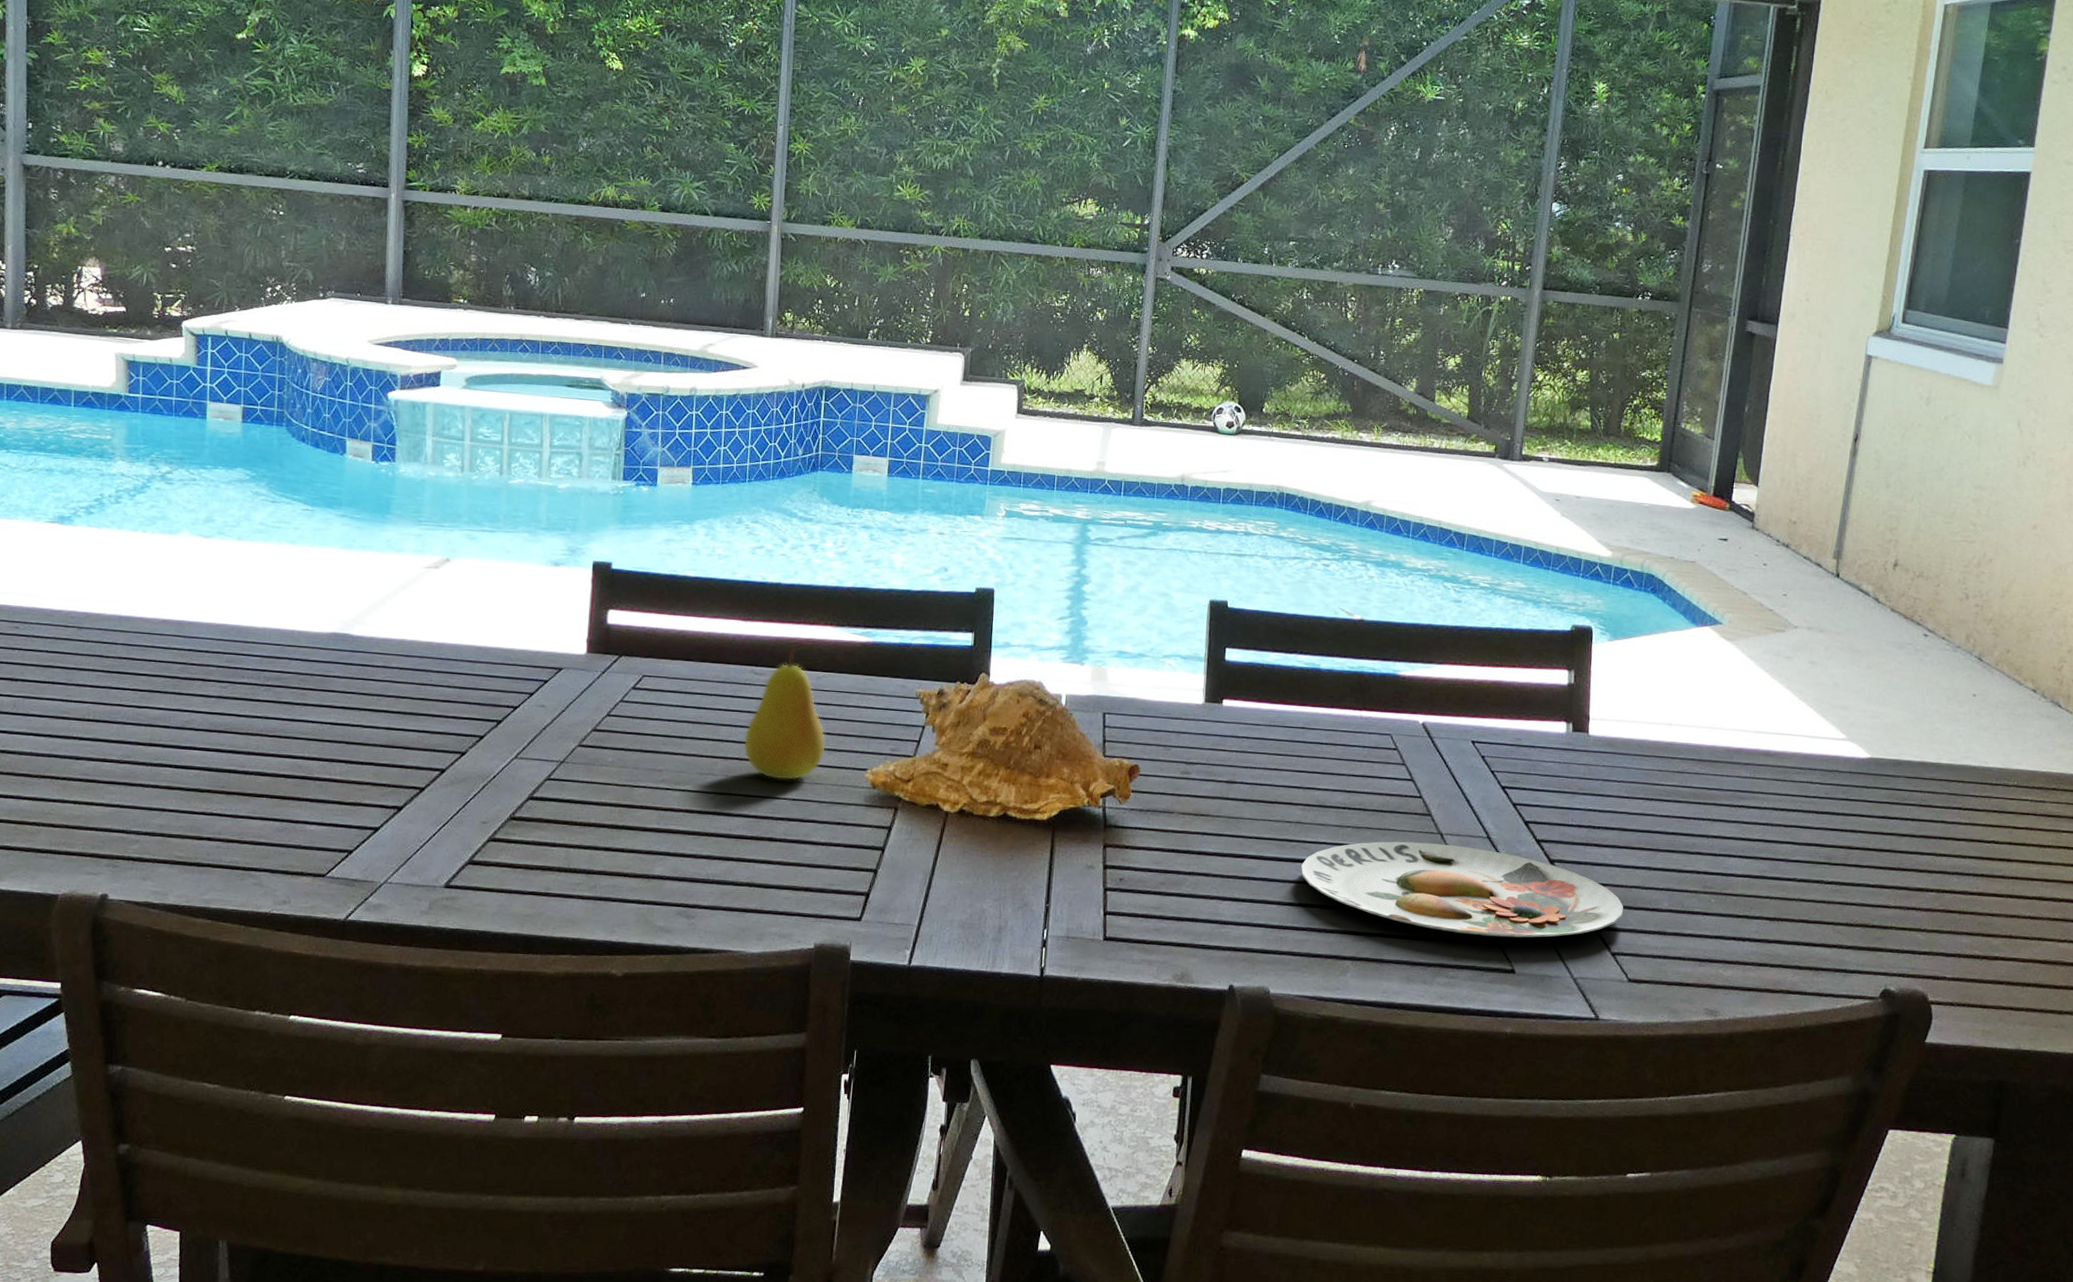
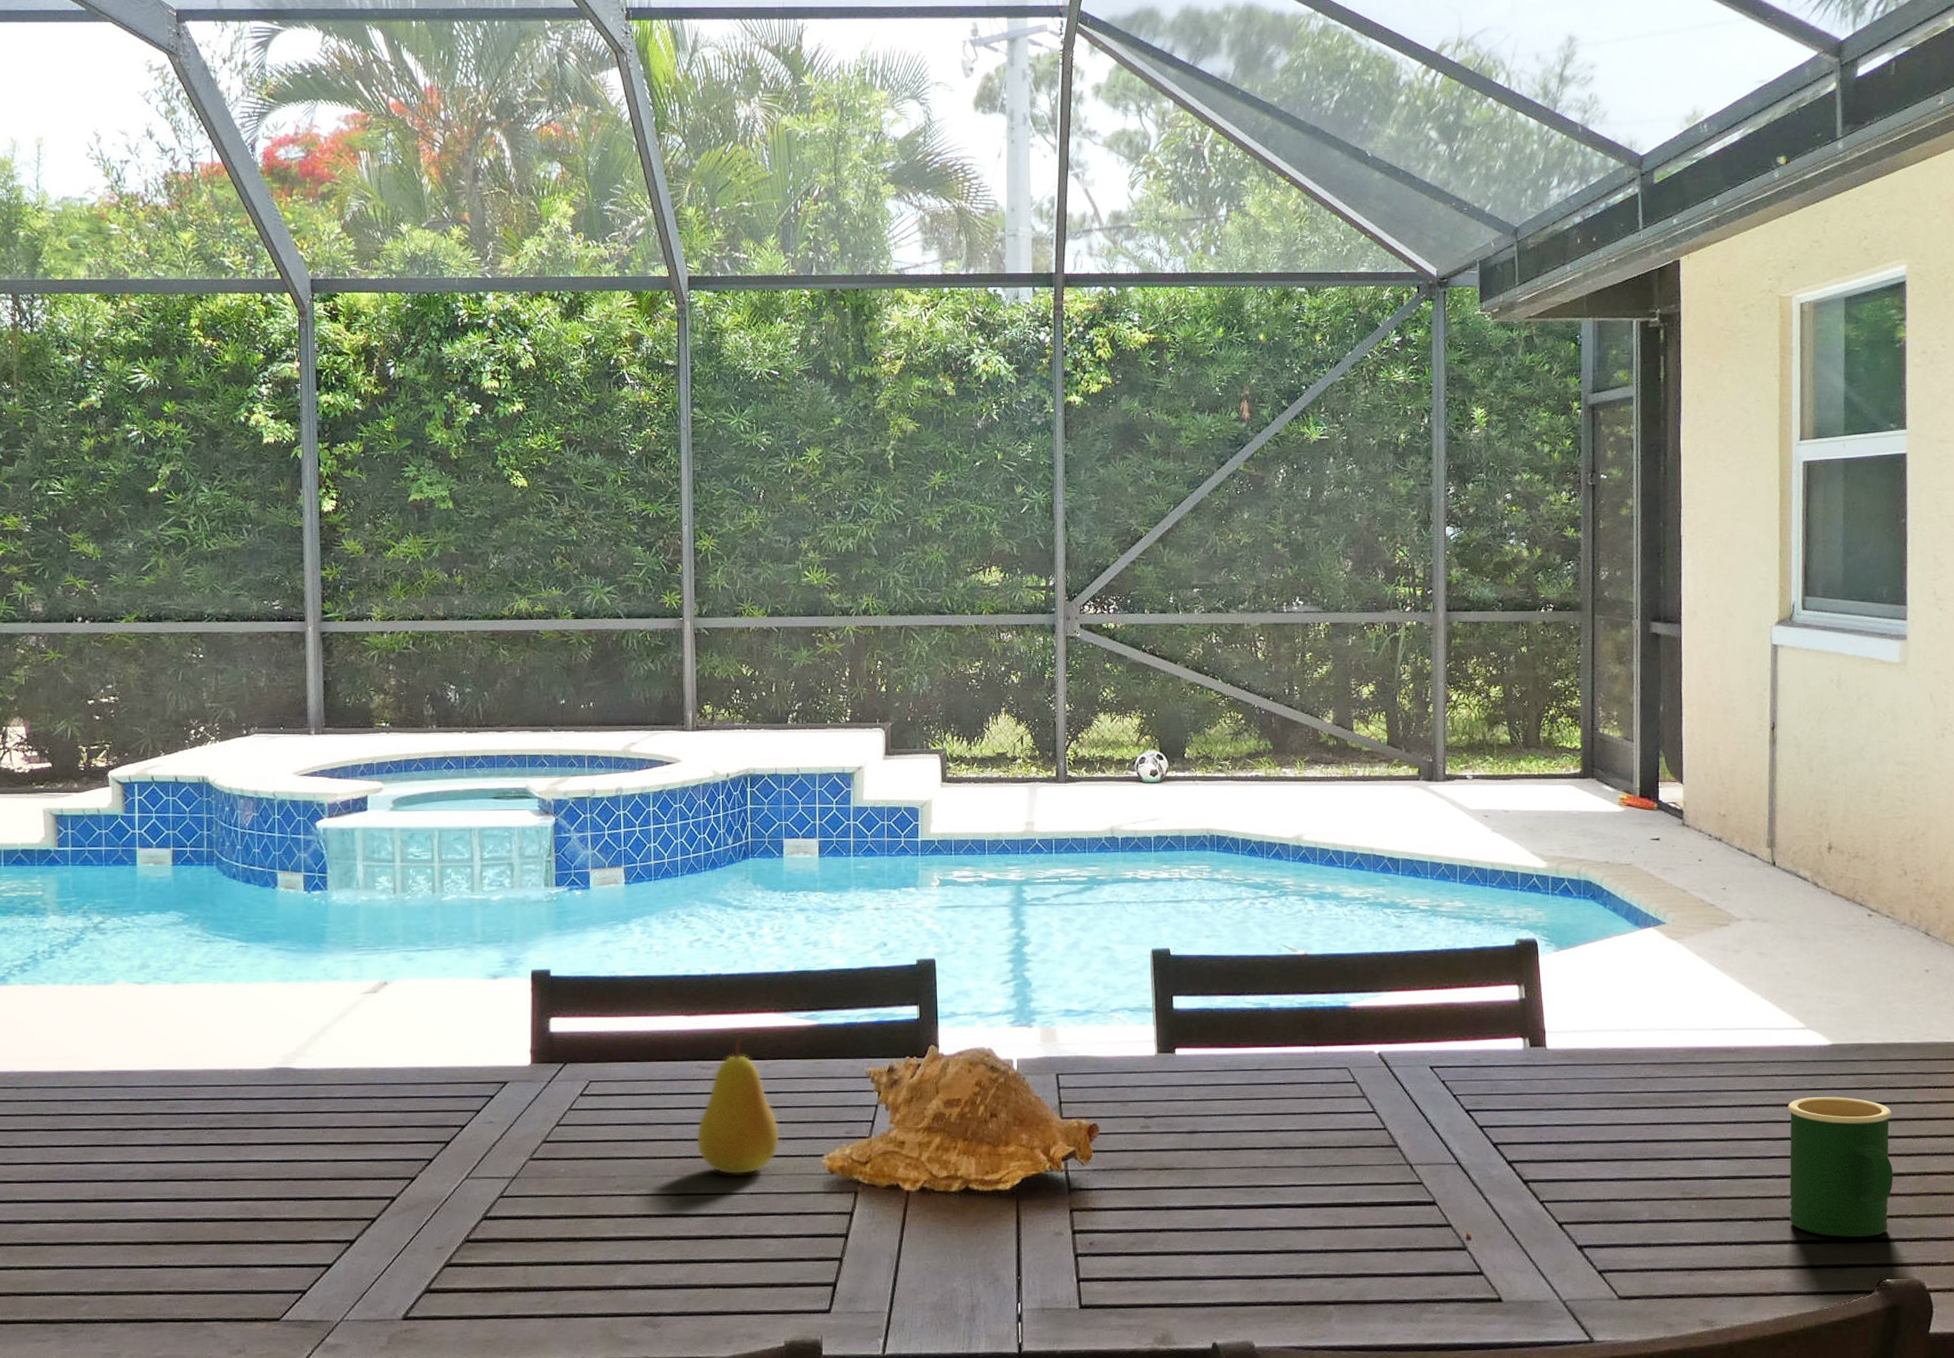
plate: present [1300,841,1624,938] -> none [1271,1174,1605,1266]
mug: none [1805,807,1920,946] -> present [1787,1097,1894,1238]

